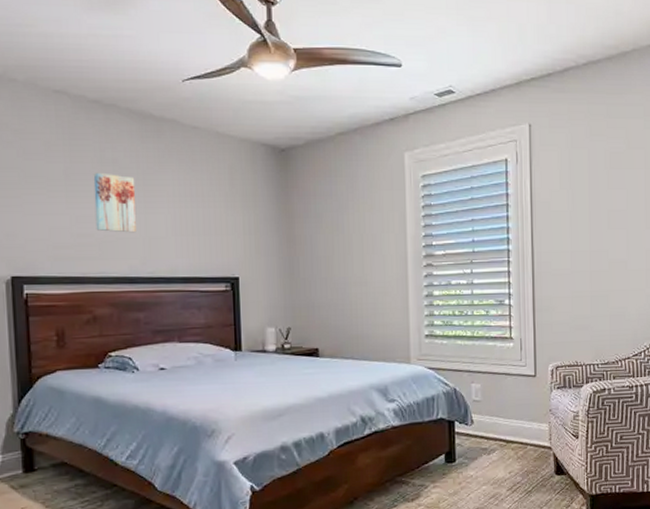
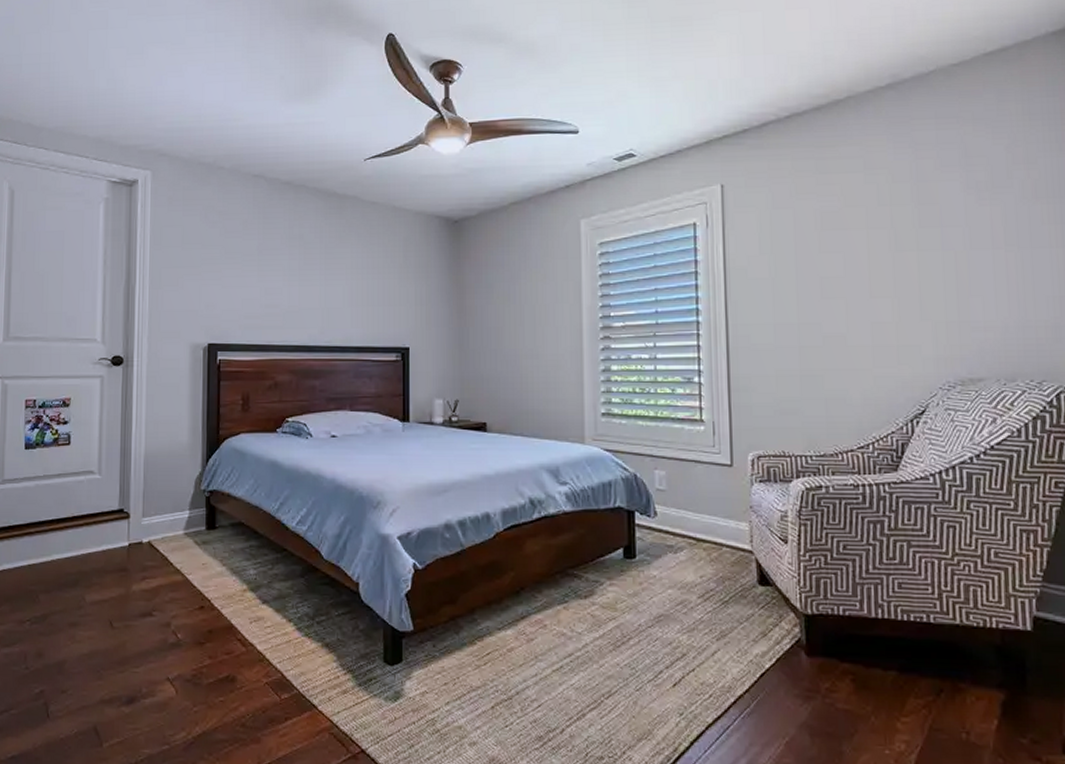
wall art: present [93,172,136,233] -> none [281,247,318,304]

